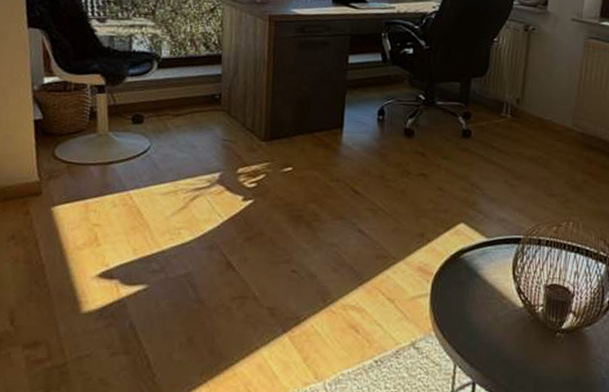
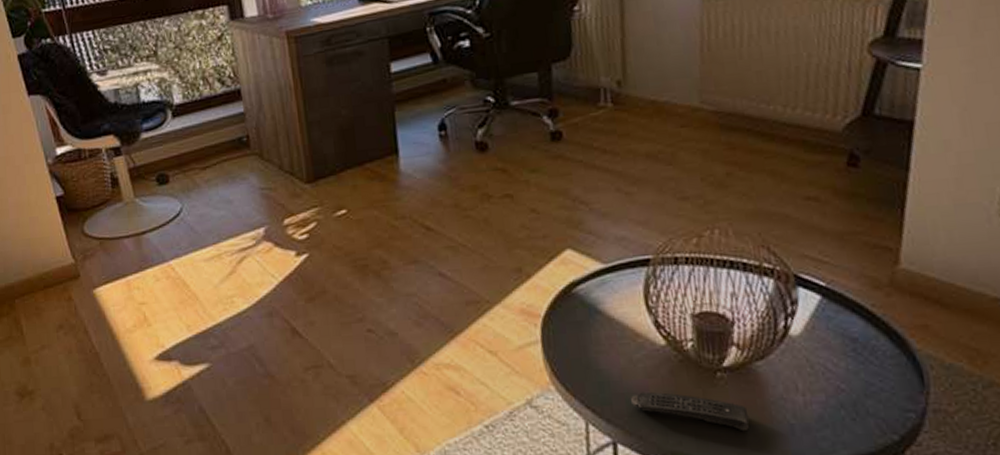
remote control: none [491,343,575,382] -> present [631,391,750,432]

